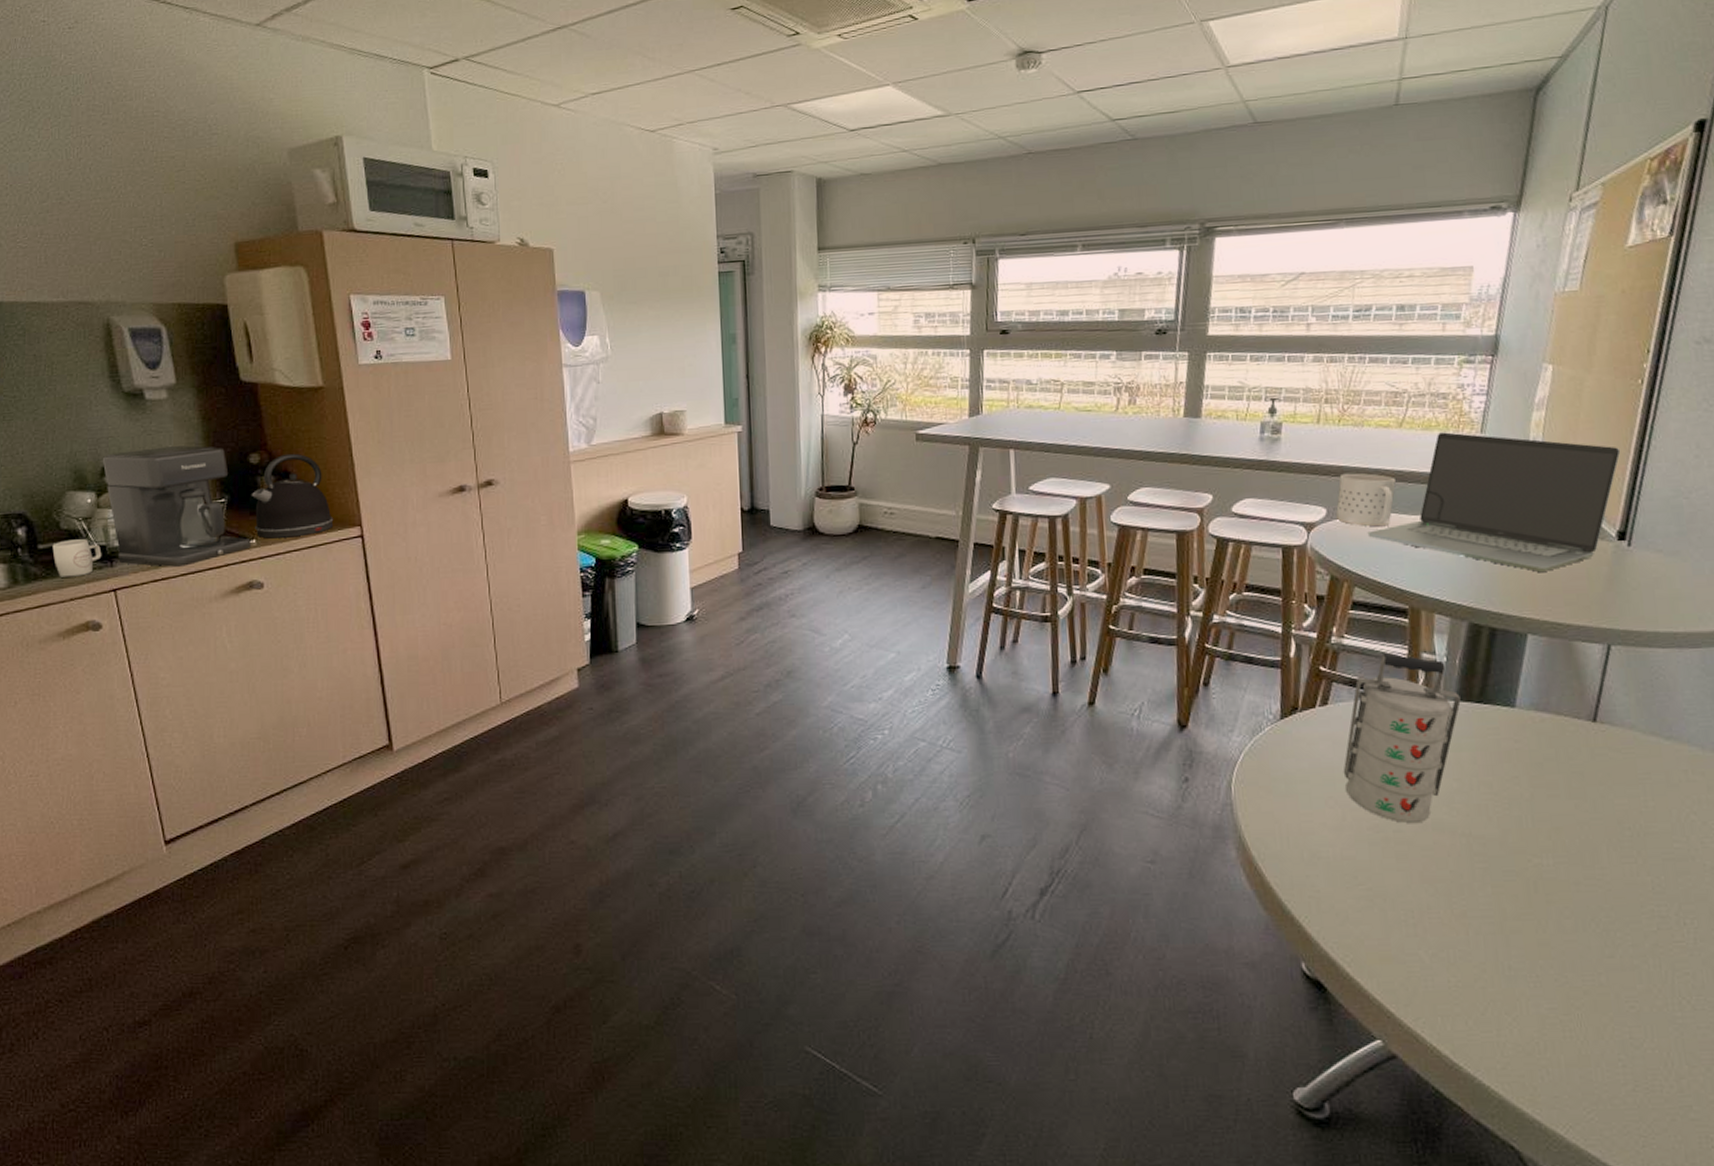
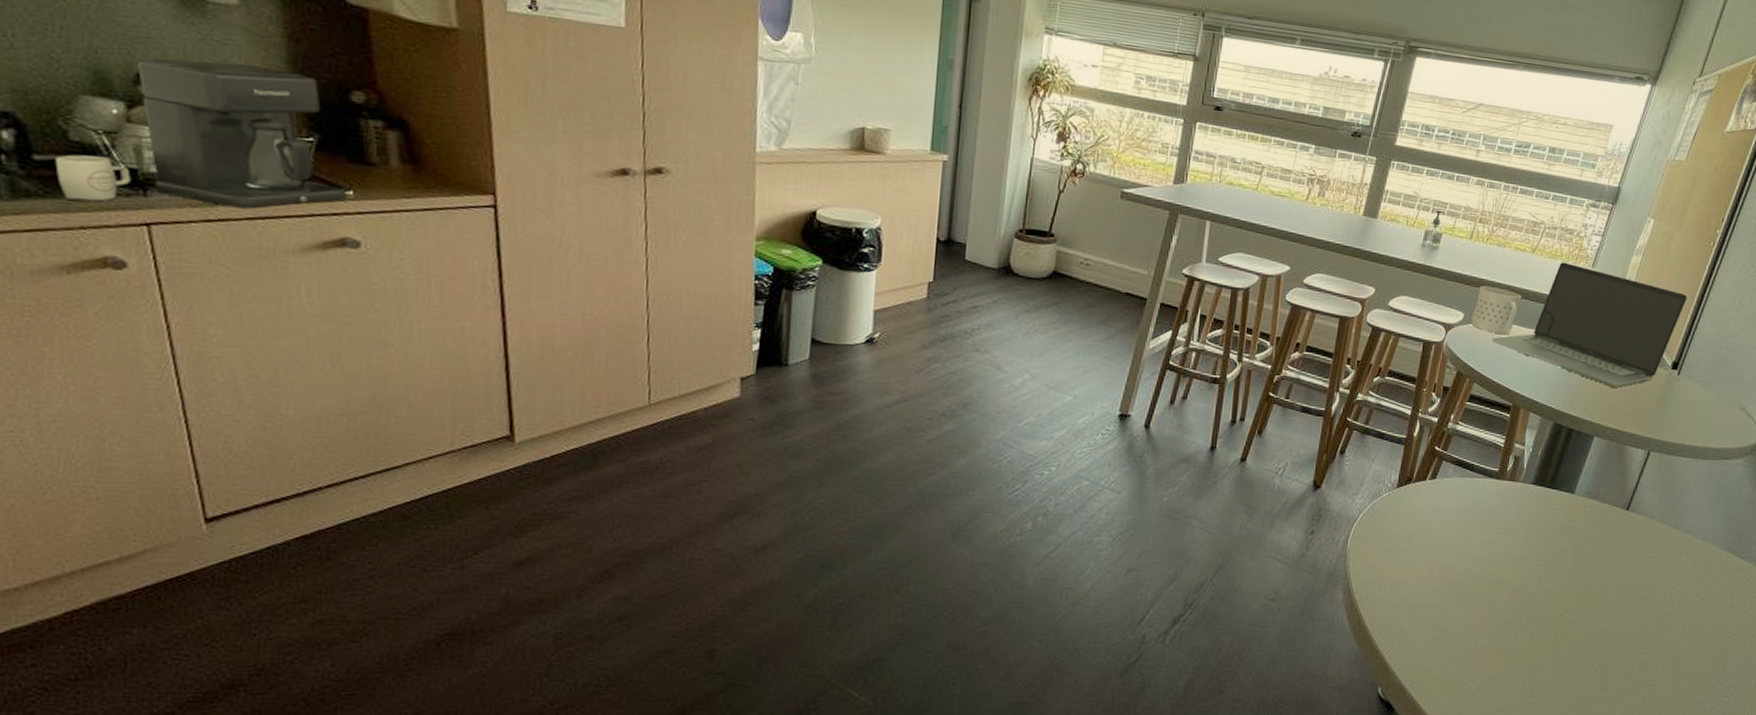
kettle: present [251,453,334,539] -> none [350,98,460,196]
food container: present [1343,653,1461,824] -> none [1437,441,1537,581]

